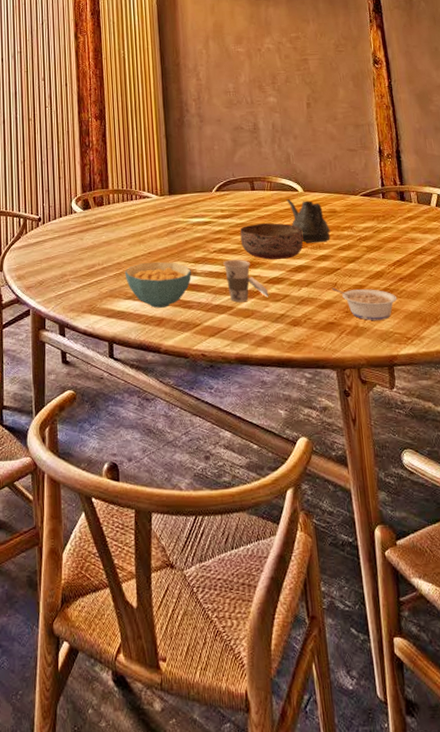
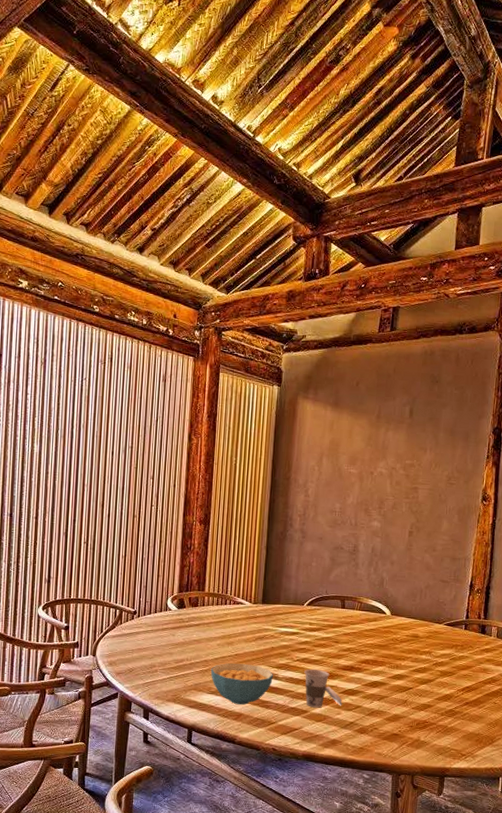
bowl: present [240,222,304,260] -> none [323,639,383,674]
teapot: present [286,199,331,243] -> none [373,620,410,663]
legume: present [331,287,398,320] -> none [401,704,460,737]

